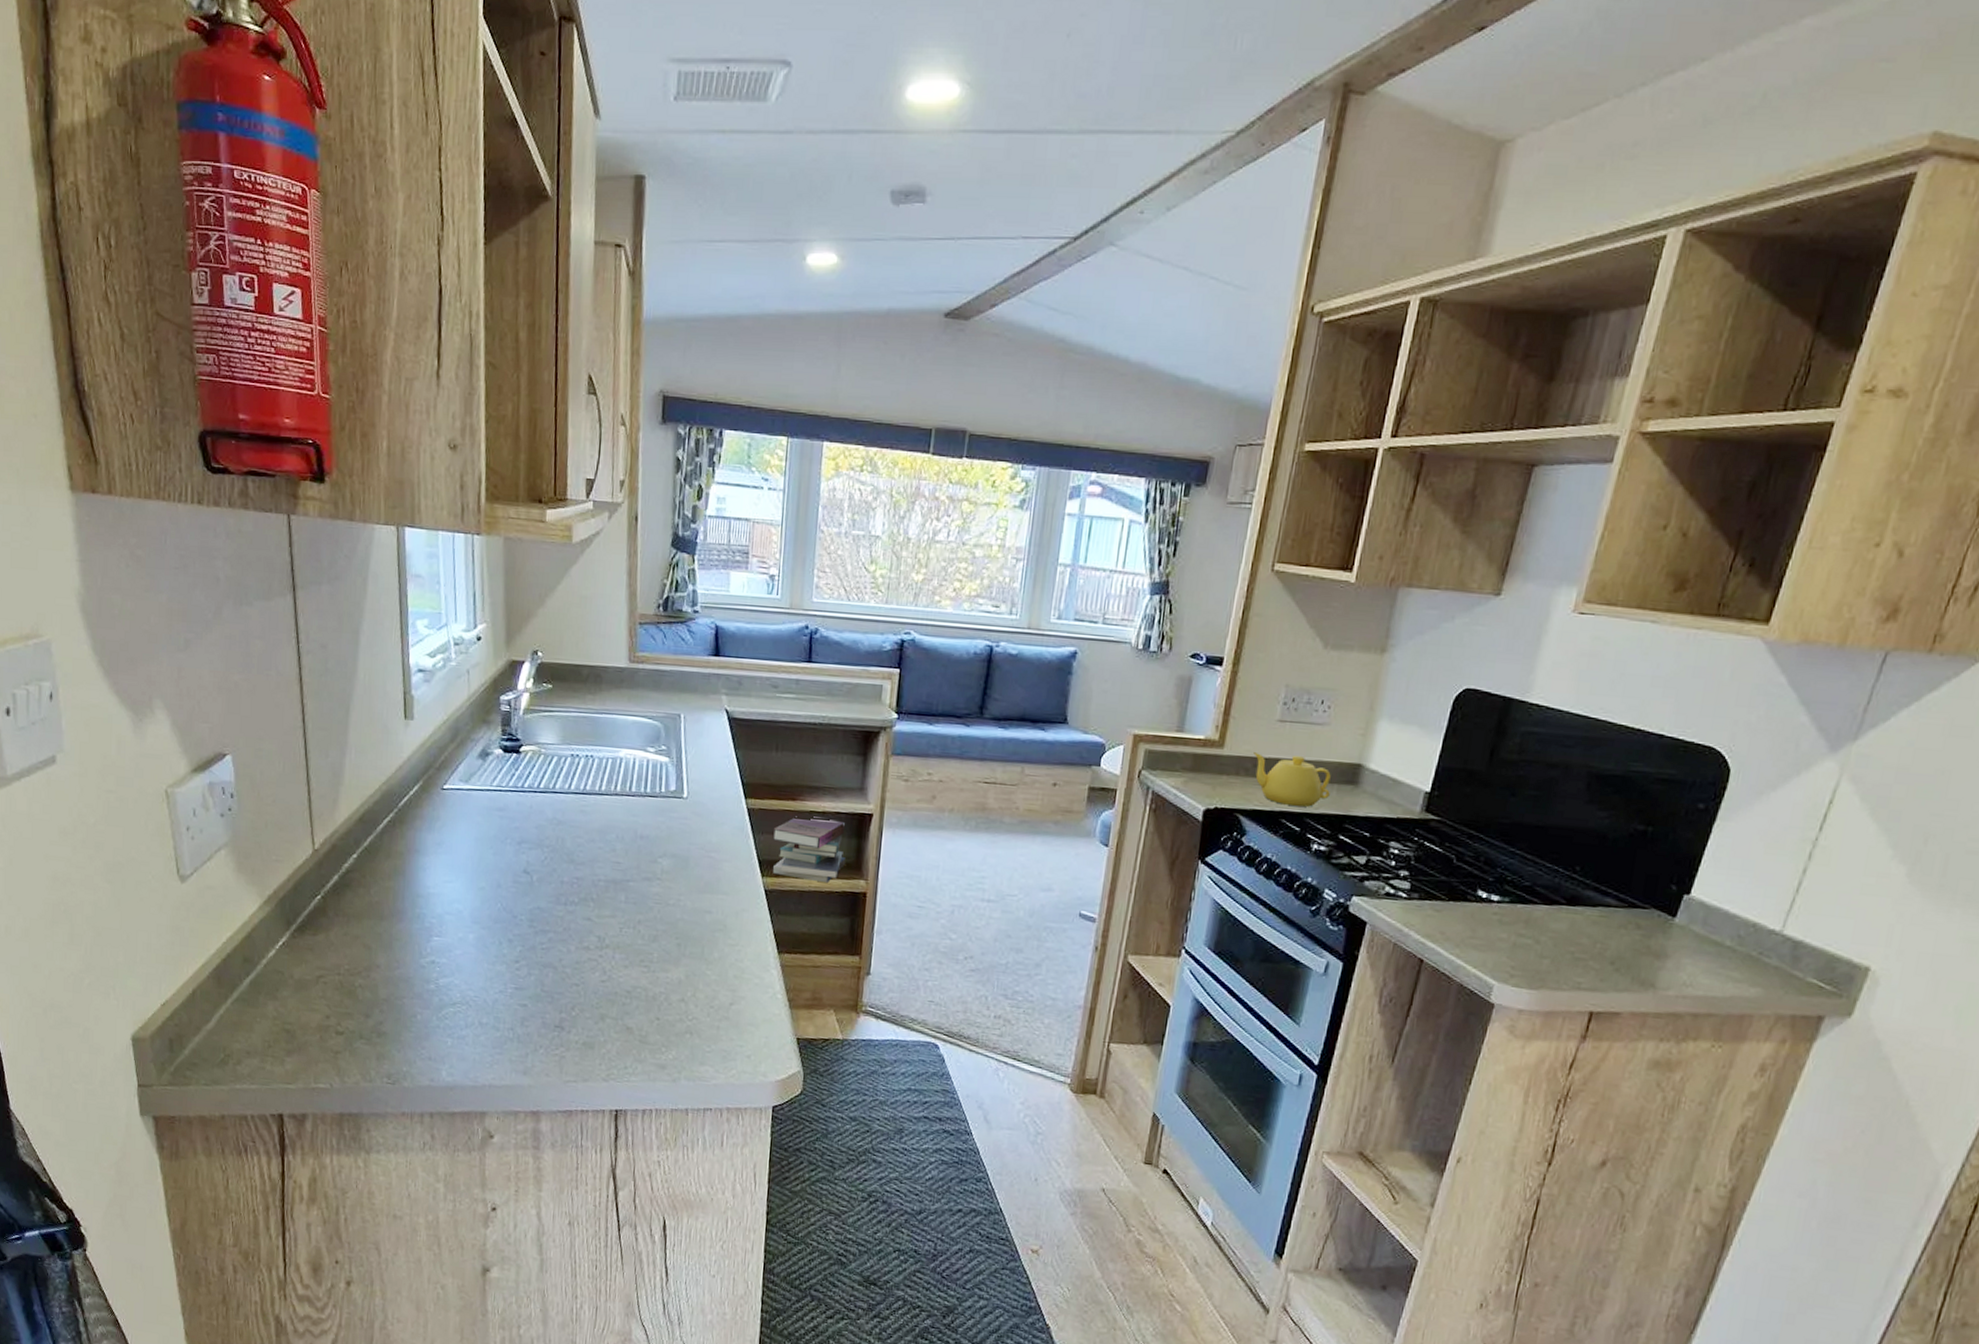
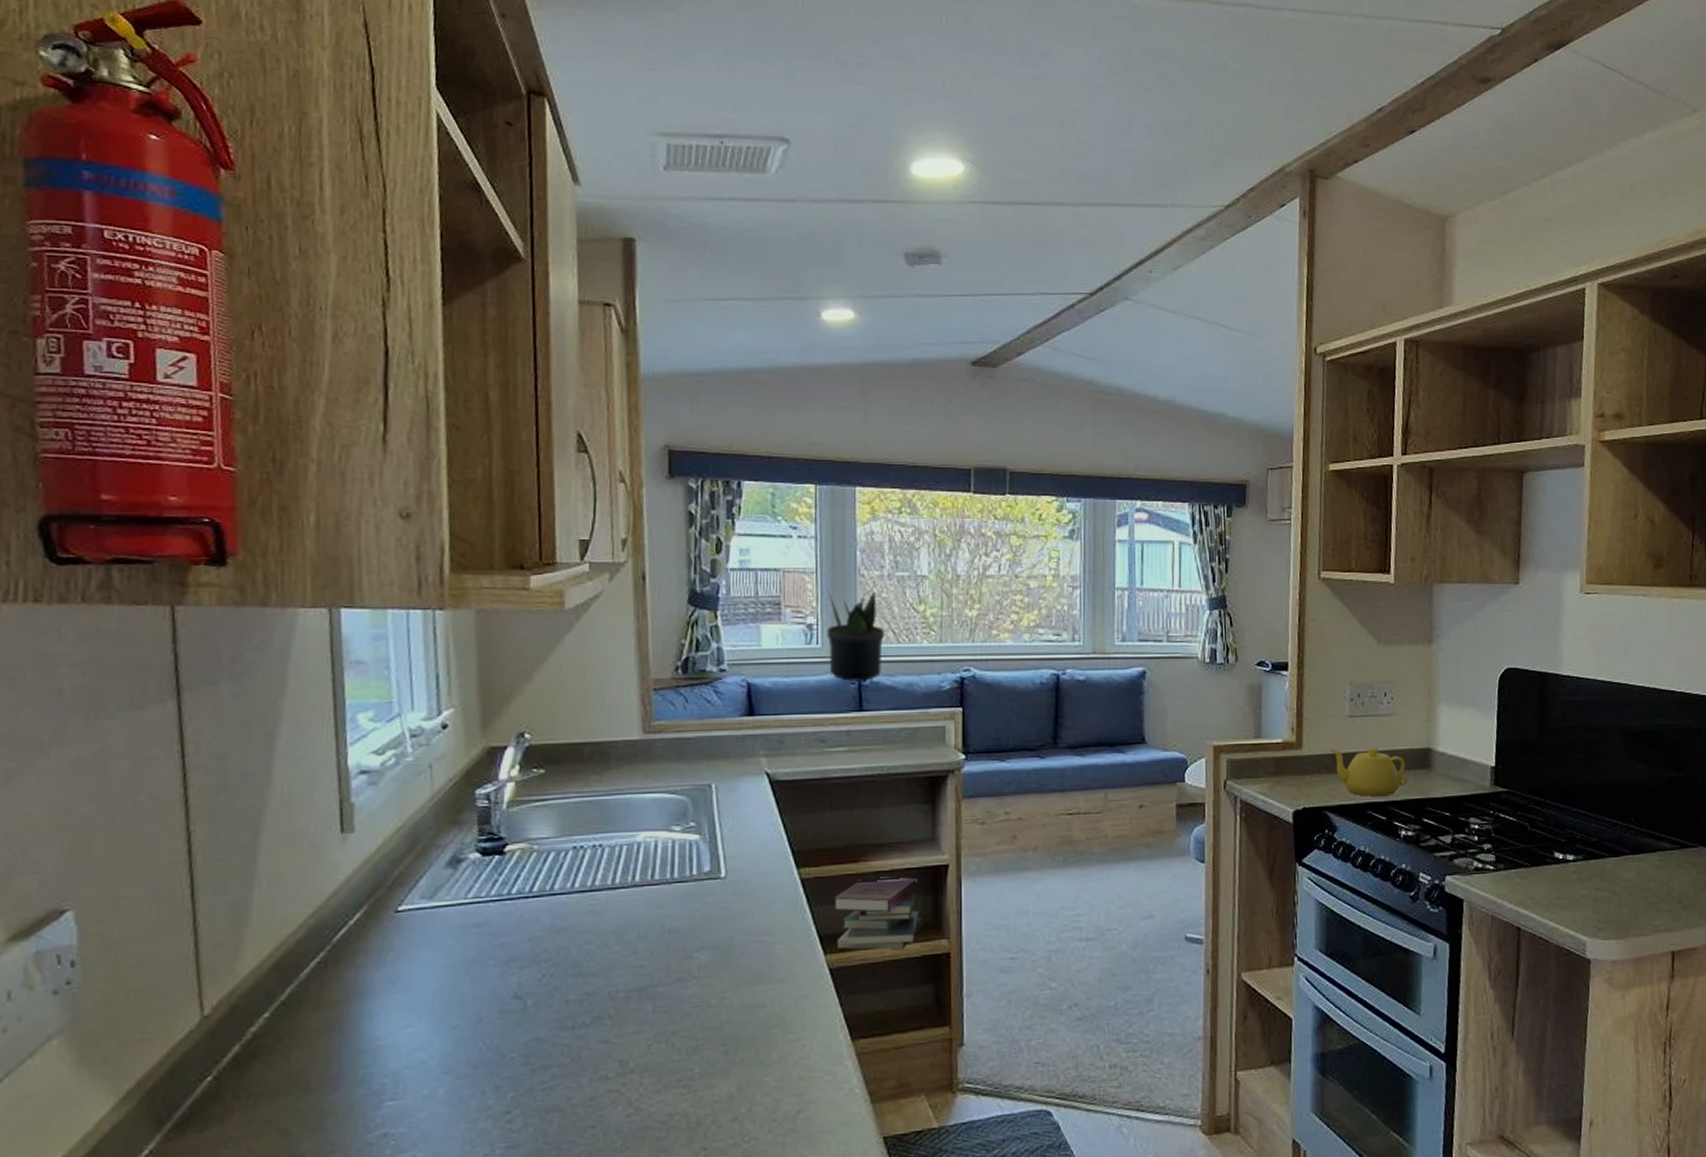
planter: none [785,543,837,633] -> present [826,590,885,680]

